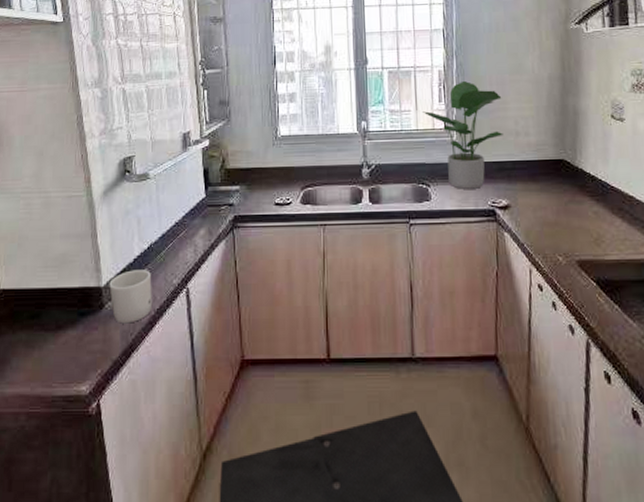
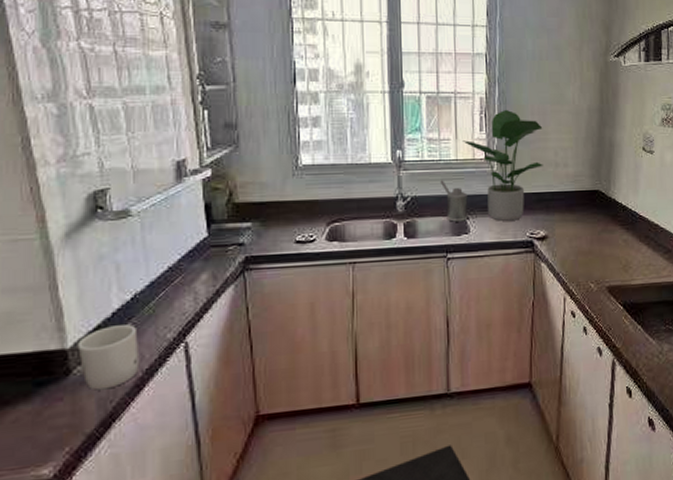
soap dispenser: none [401,149,429,189] -> present [440,180,468,222]

